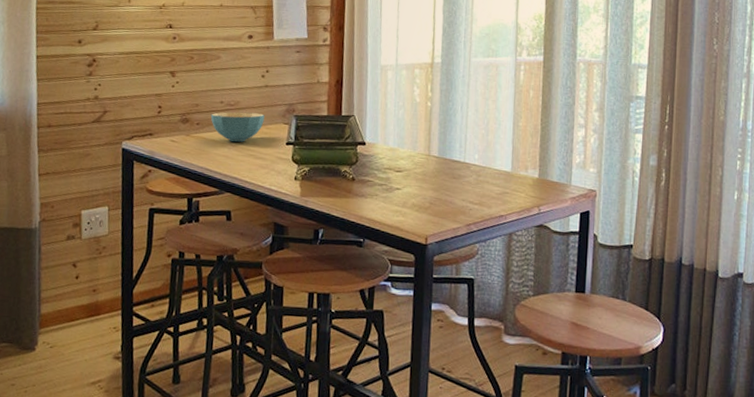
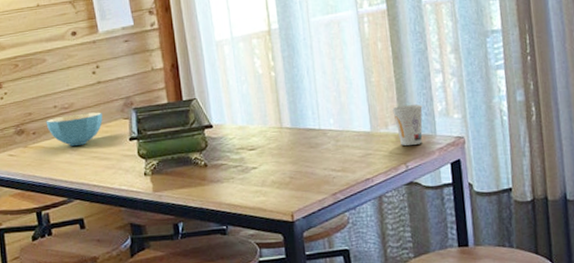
cup: none [534,152,562,191] -> present [392,104,423,146]

